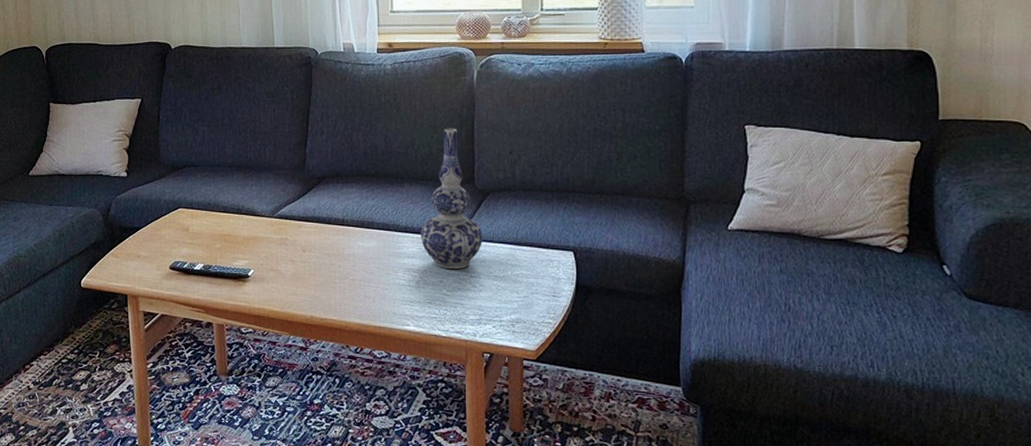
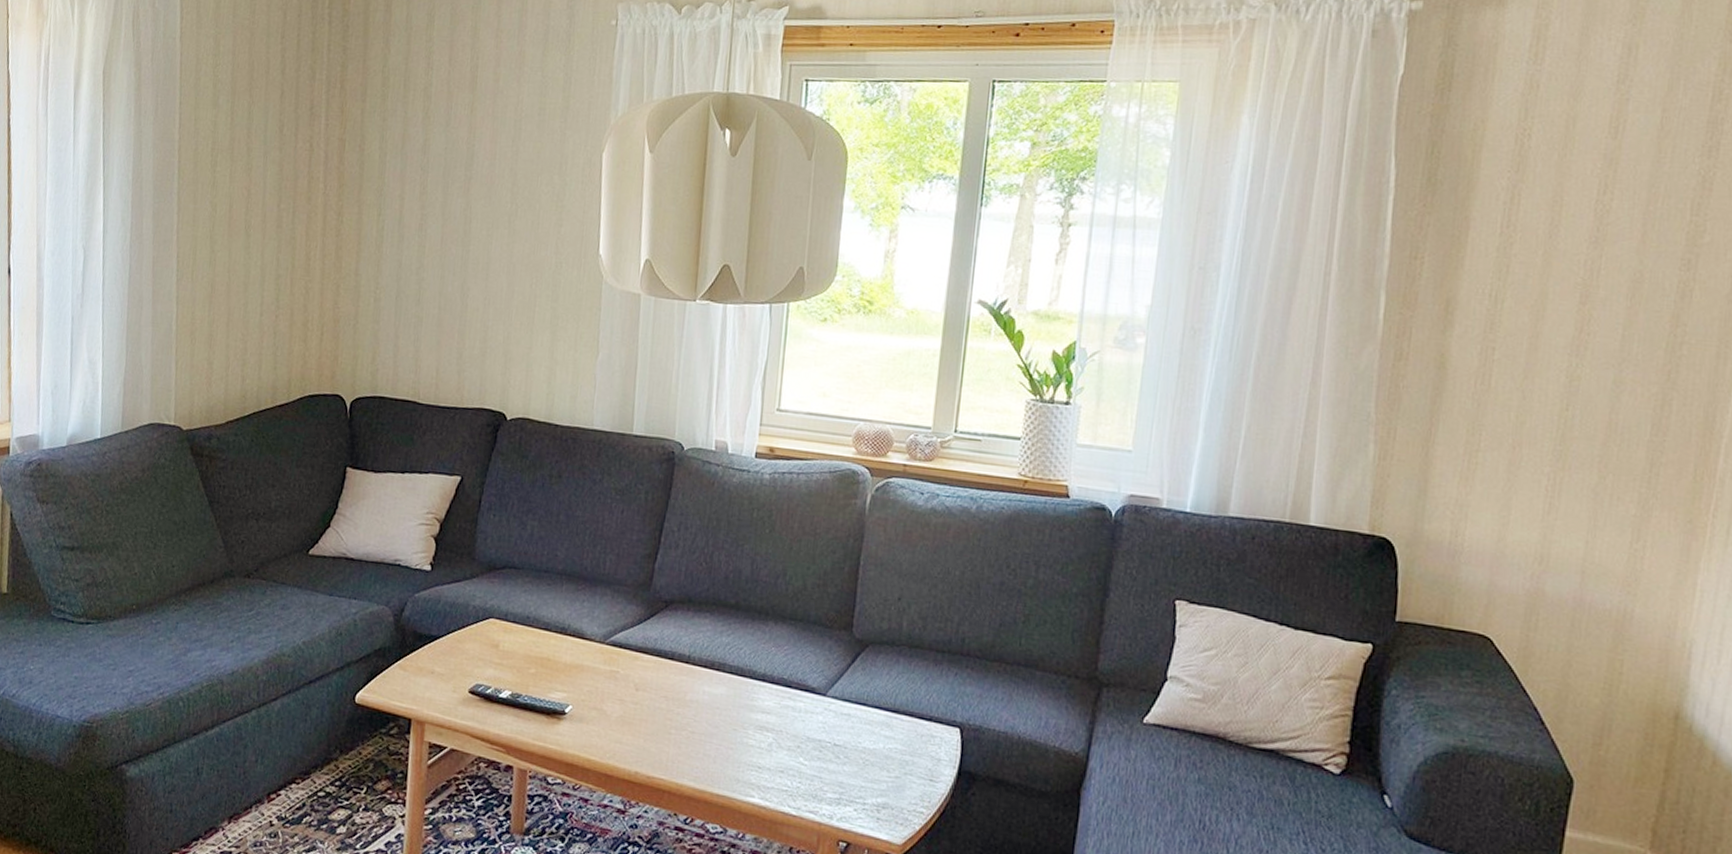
vase: present [421,128,483,270] -> none [780,559,856,734]

